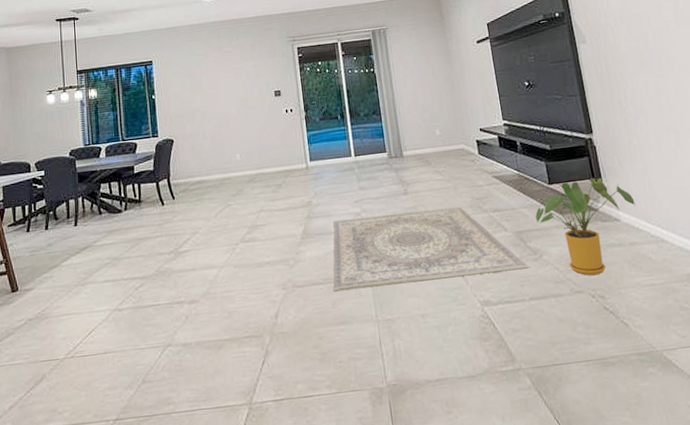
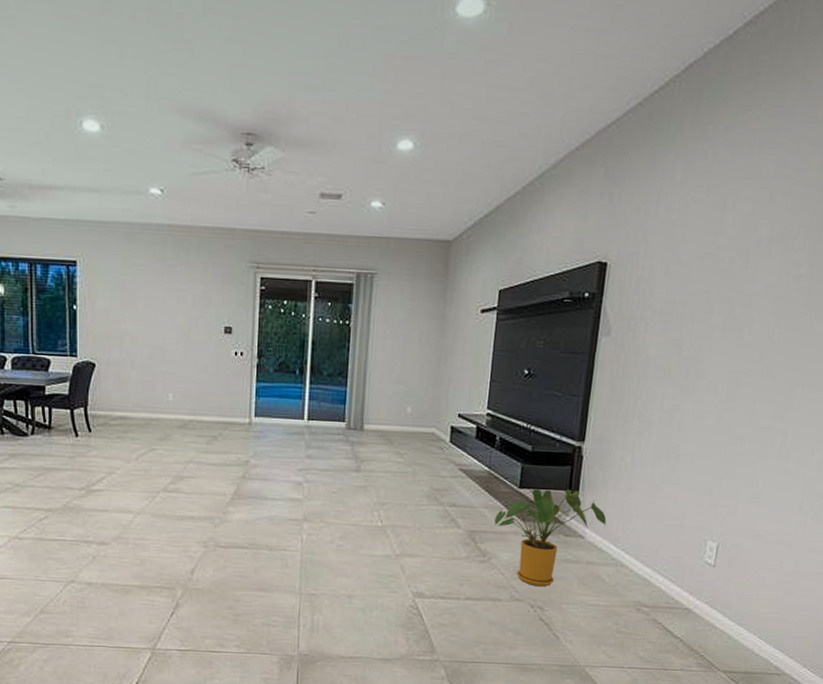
area rug: present [332,206,531,291] -> none [257,486,476,569]

